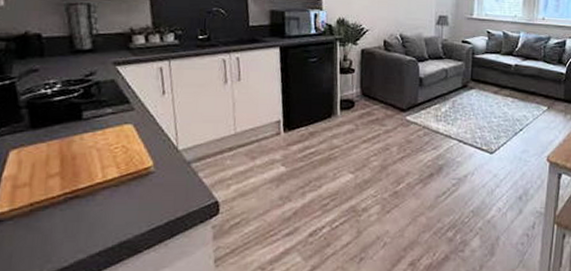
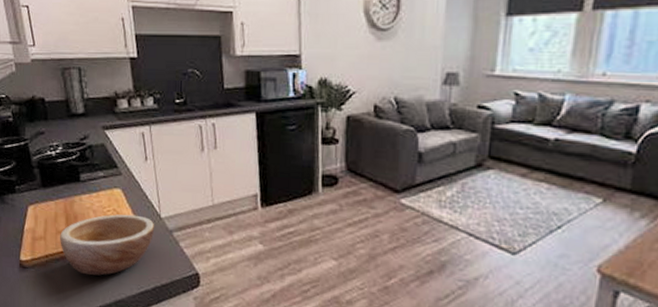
bowl: none [50,149,170,218] -> present [60,214,154,276]

